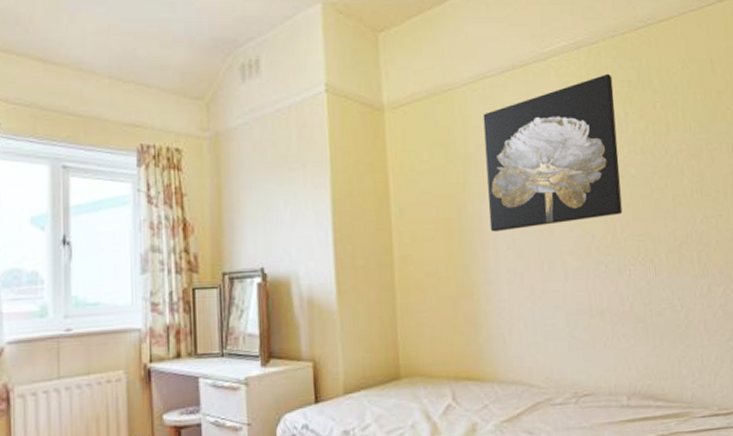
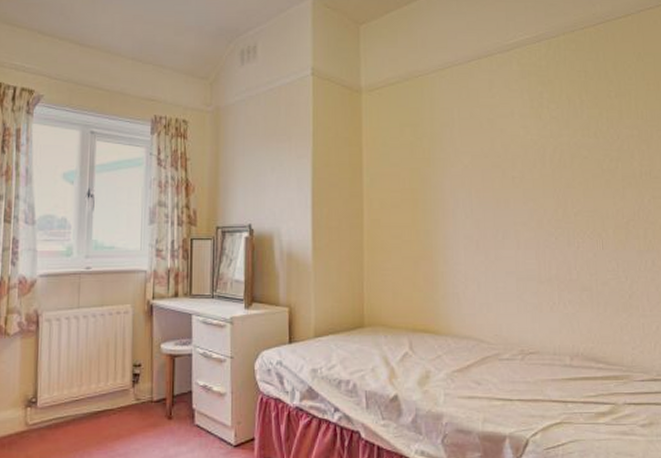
wall art: present [483,73,623,232] -> none [449,64,574,202]

